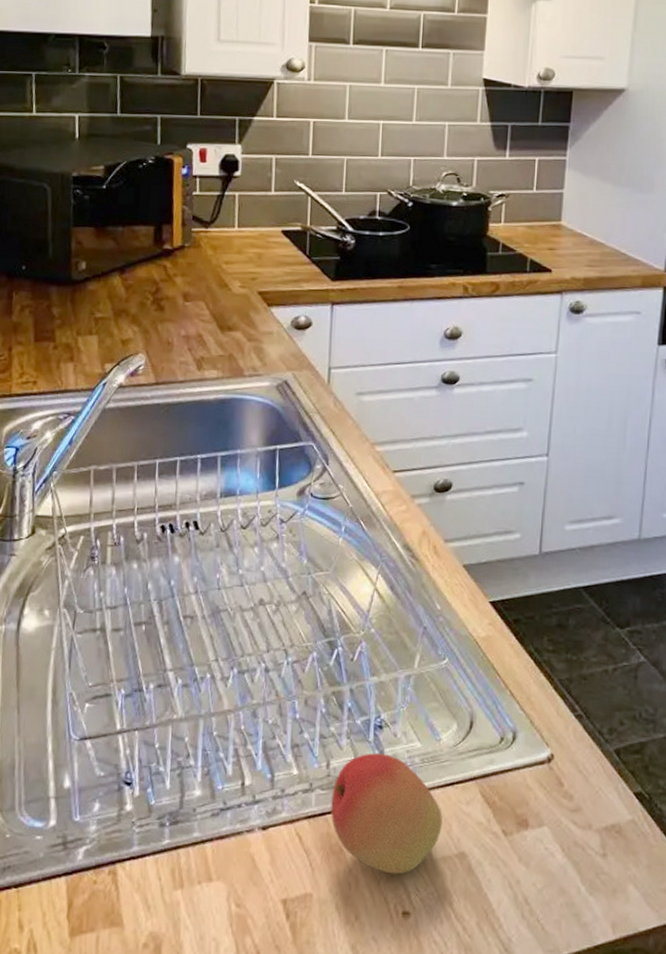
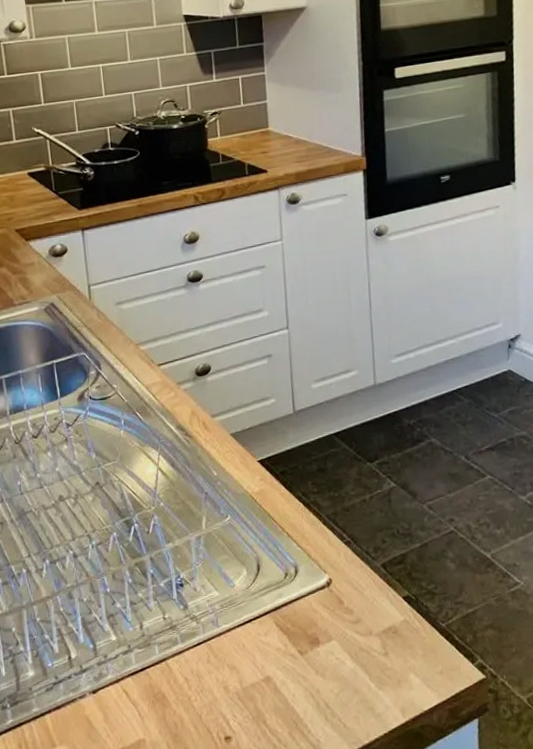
fruit: present [331,753,443,875] -> none [148,607,247,708]

